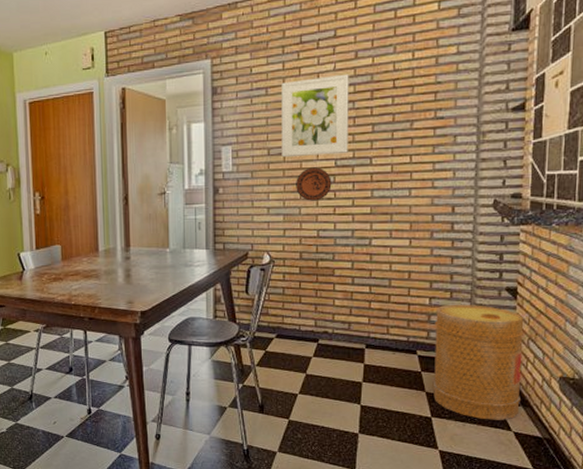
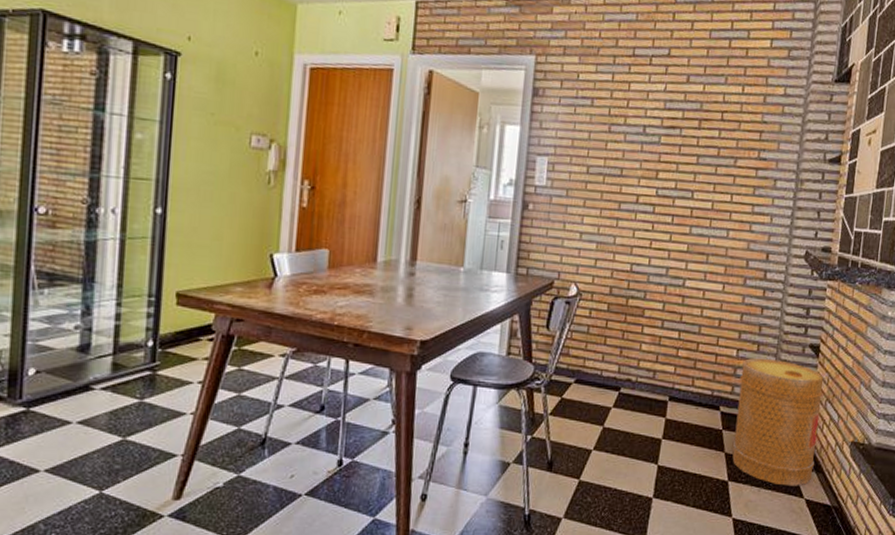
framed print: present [281,74,349,157] -> none [601,95,679,183]
decorative plate: present [296,167,332,201] -> none [613,193,651,231]

